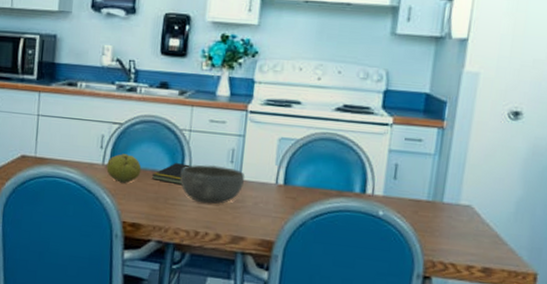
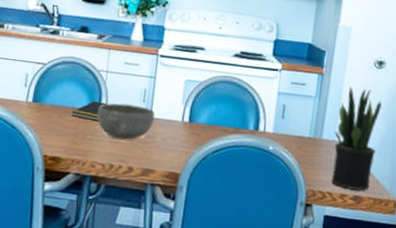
fruit: present [106,153,142,183] -> none [30,92,62,120]
potted plant: none [455,141,518,262] -> present [332,86,382,191]

